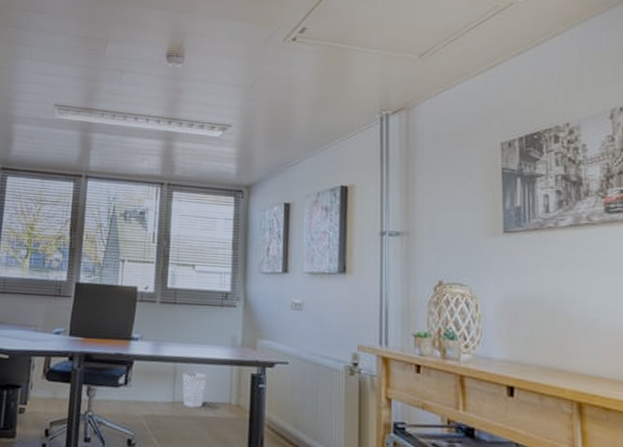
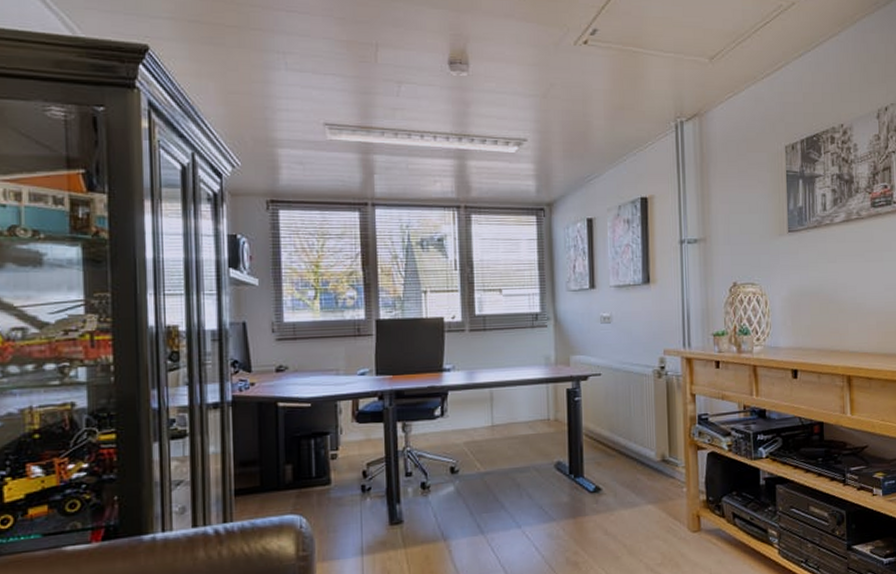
wastebasket: present [182,372,207,408] -> none [499,394,524,429]

